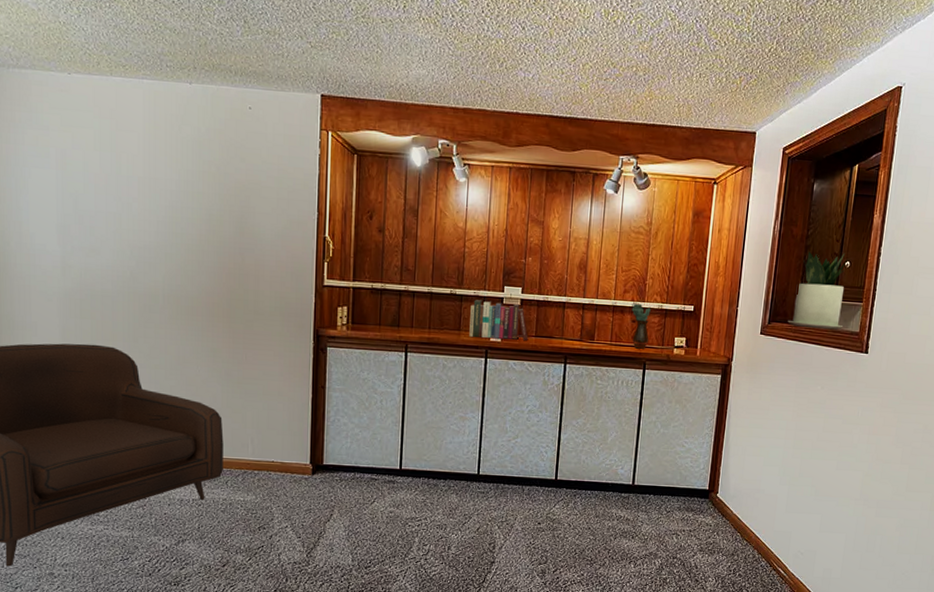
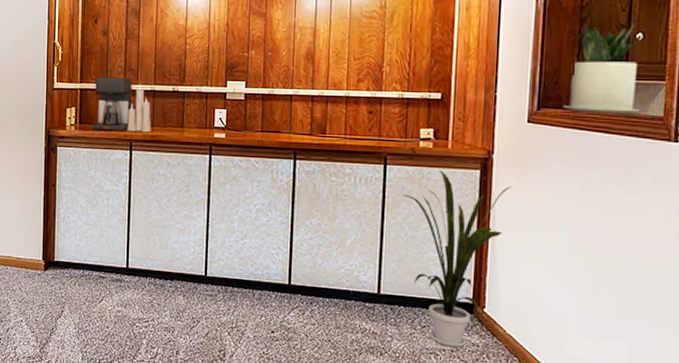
coffee maker: none [365,276,409,333] -> present [92,77,132,132]
candle: none [403,284,428,335] -> present [127,83,152,133]
books: present [469,299,529,340] -> none [192,96,254,136]
vase: present [631,302,651,349] -> none [367,91,390,142]
house plant: none [657,374,745,529] -> present [403,169,512,348]

